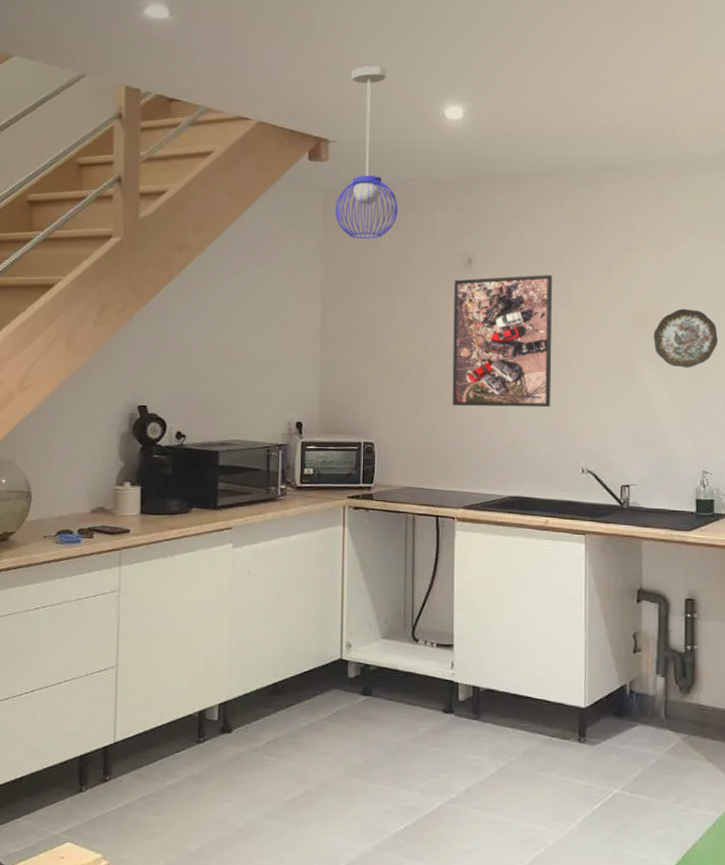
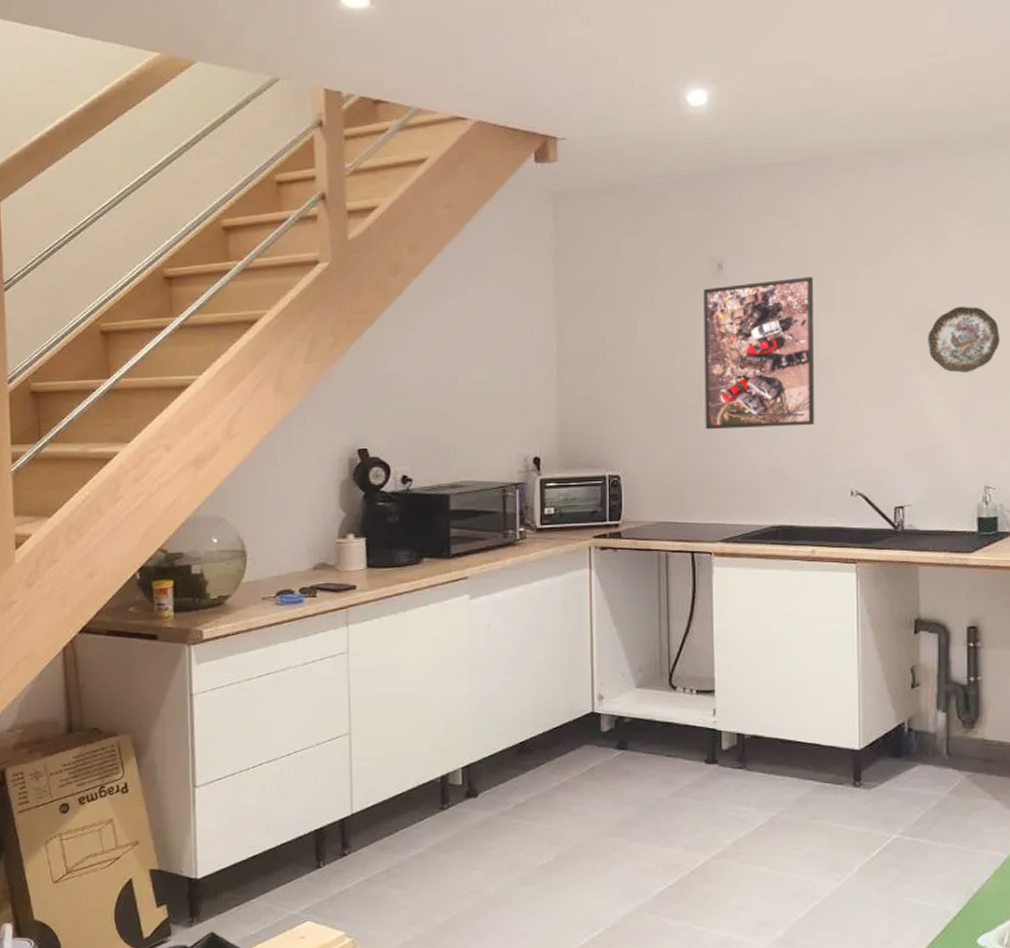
pendant light: present [335,66,398,239] -> none [567,49,637,248]

